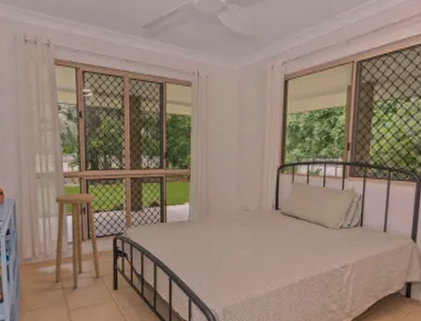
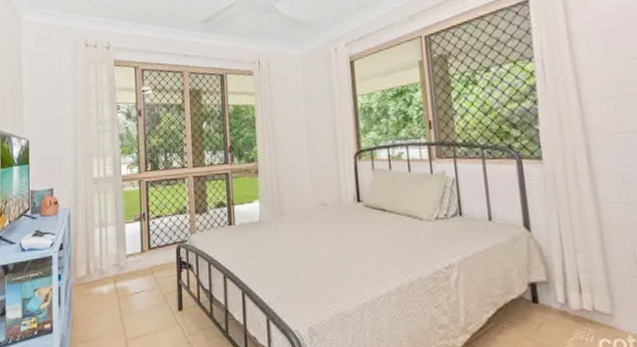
stool: present [55,193,101,289] -> none [111,197,163,312]

